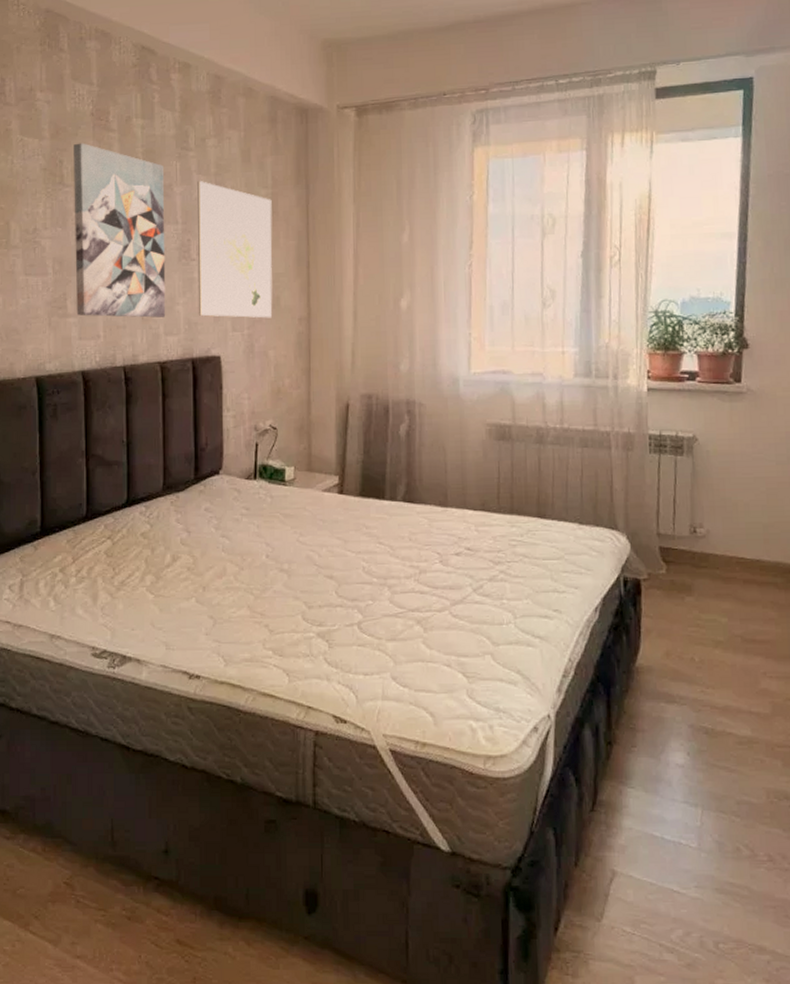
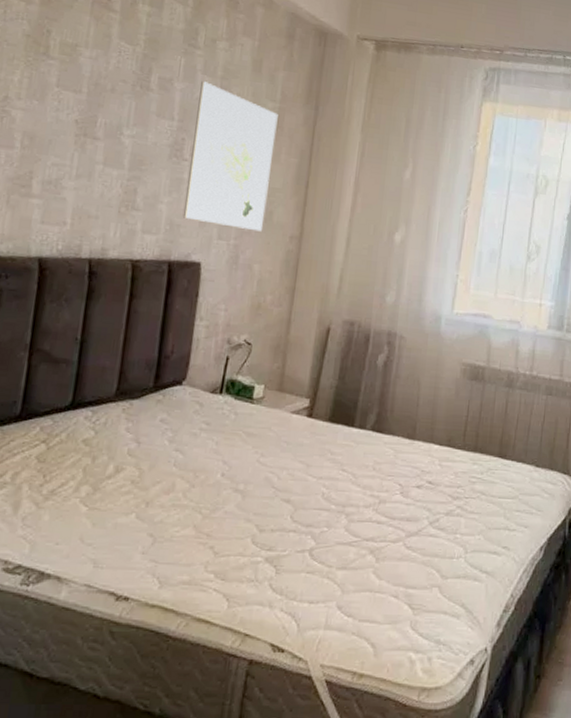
wall art: present [74,143,166,318] -> none [42,16,166,214]

